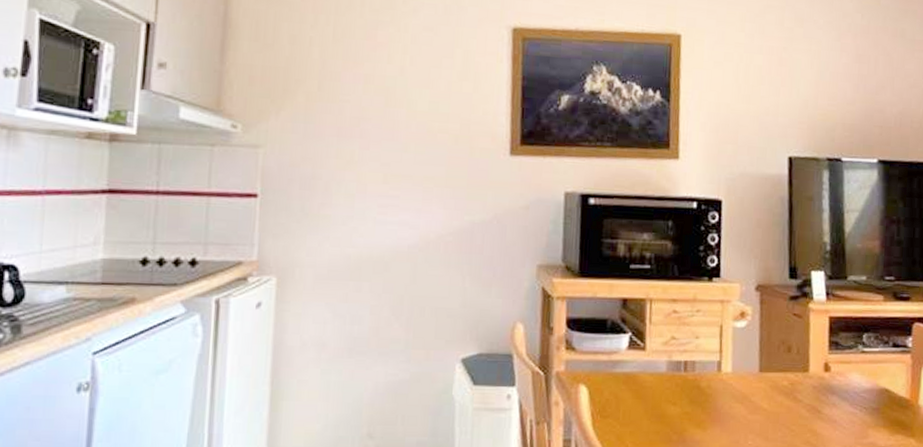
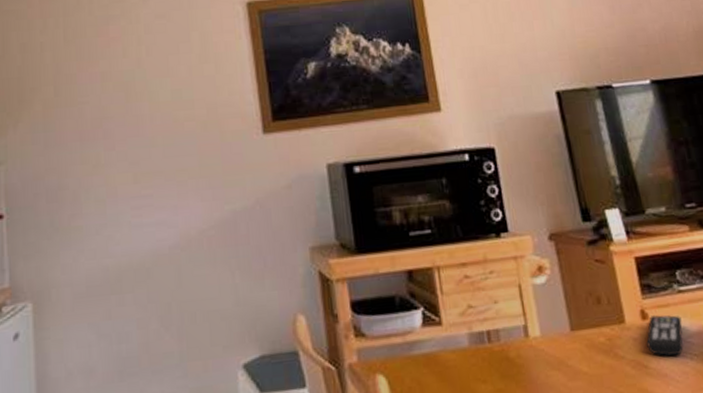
remote control: none [824,368,860,406] -> present [646,314,683,356]

